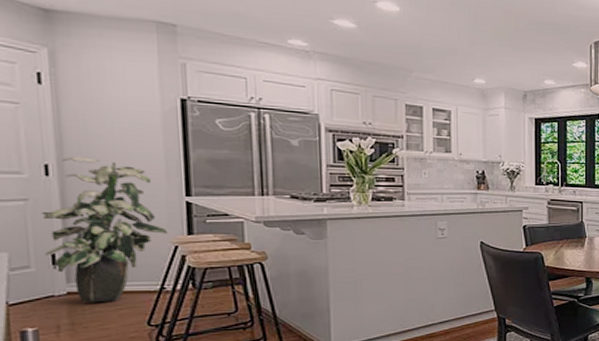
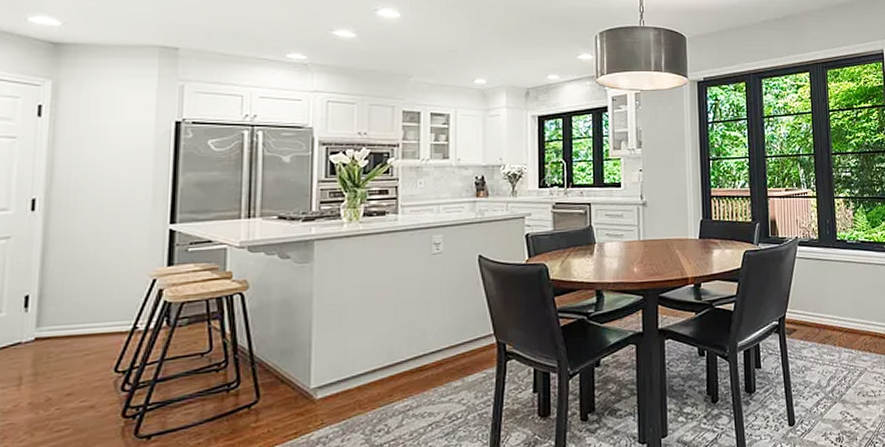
indoor plant: present [42,156,168,302] -> none [19,188,148,348]

